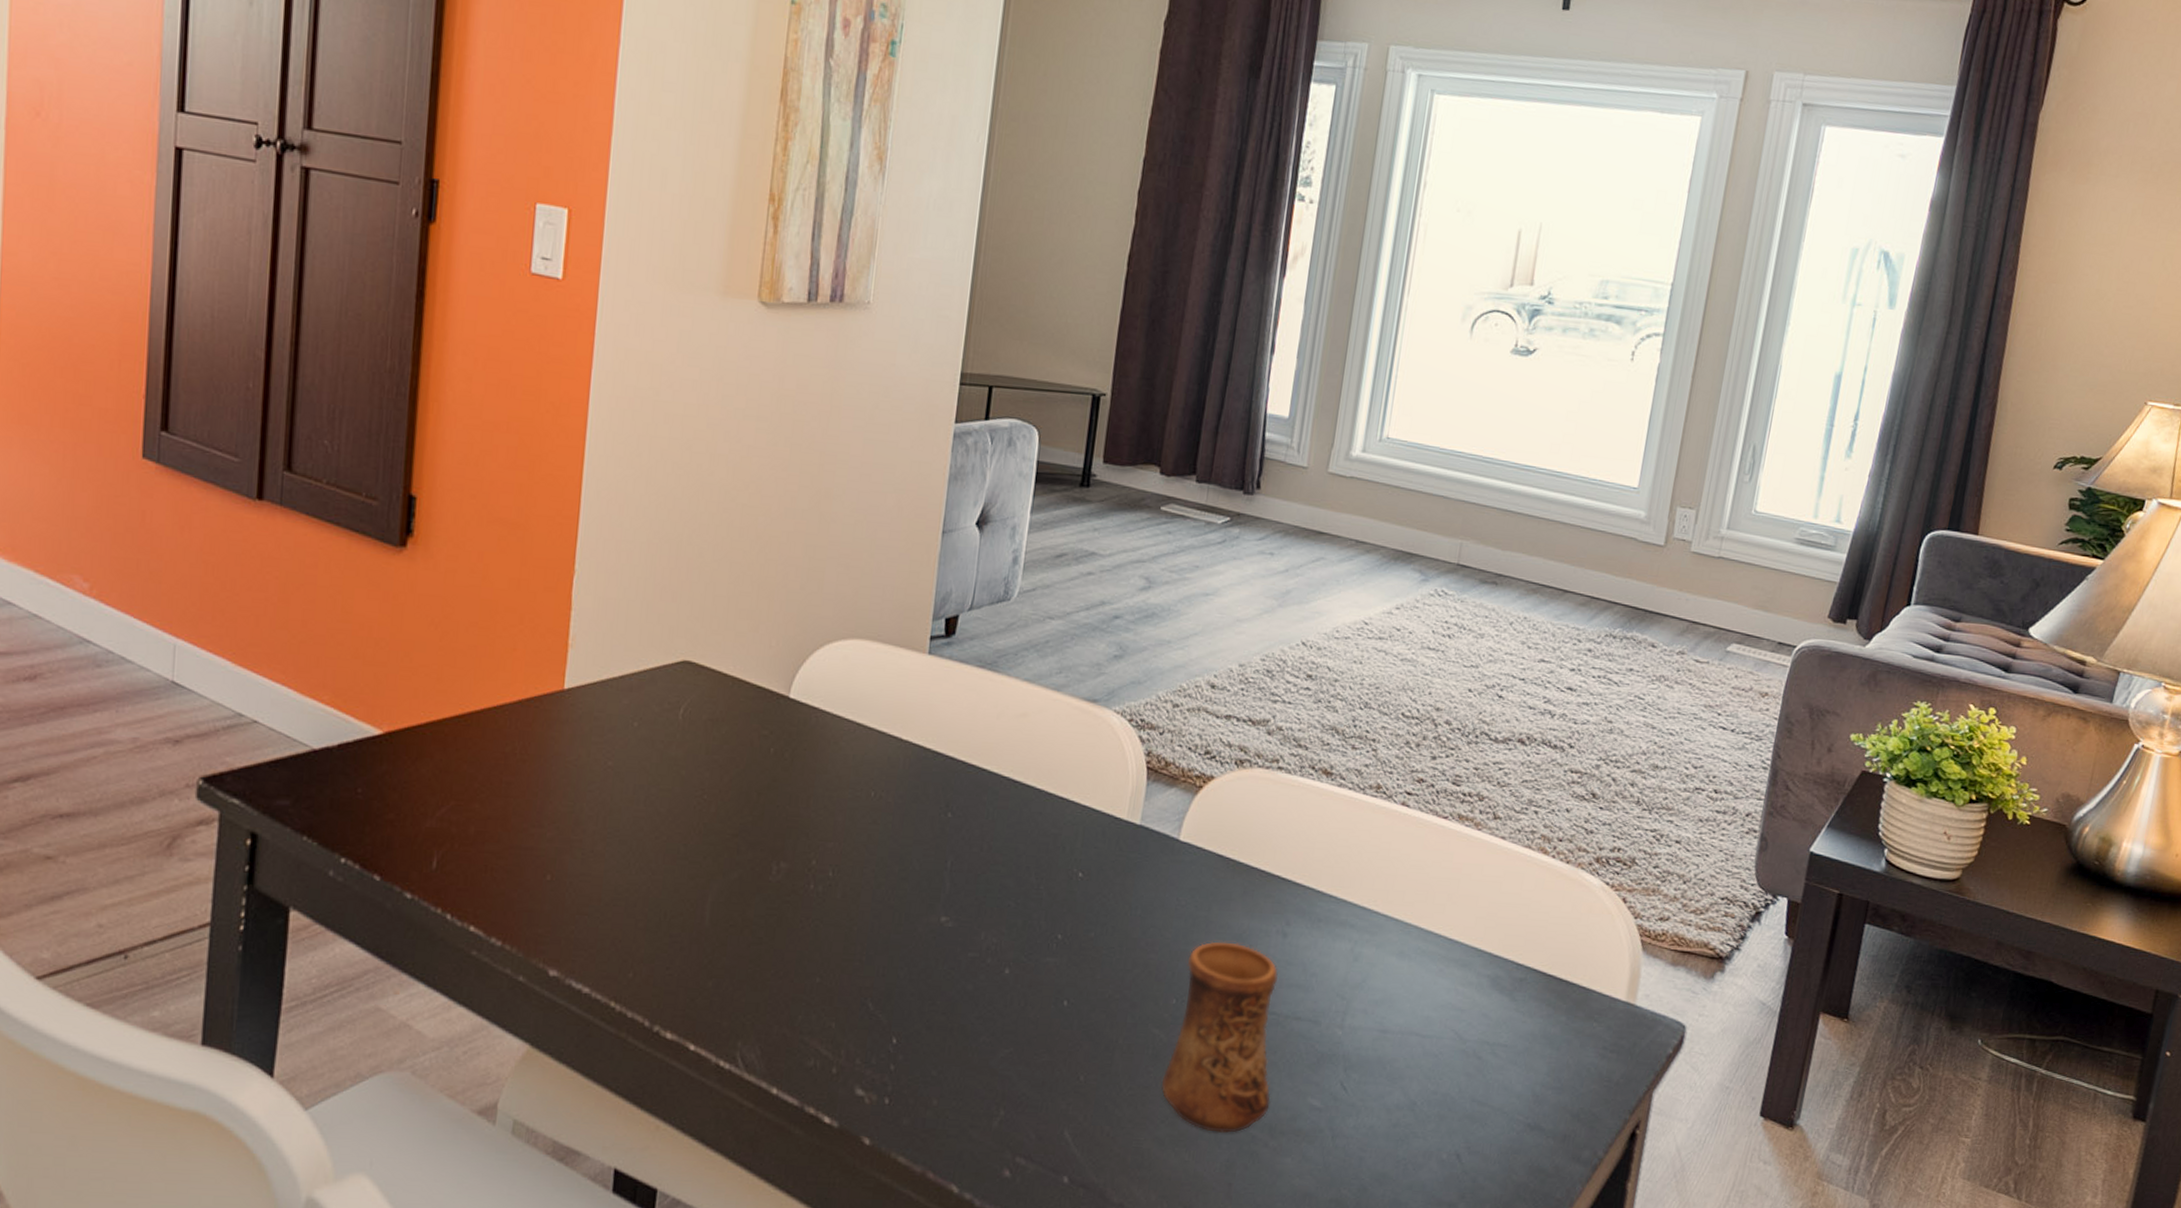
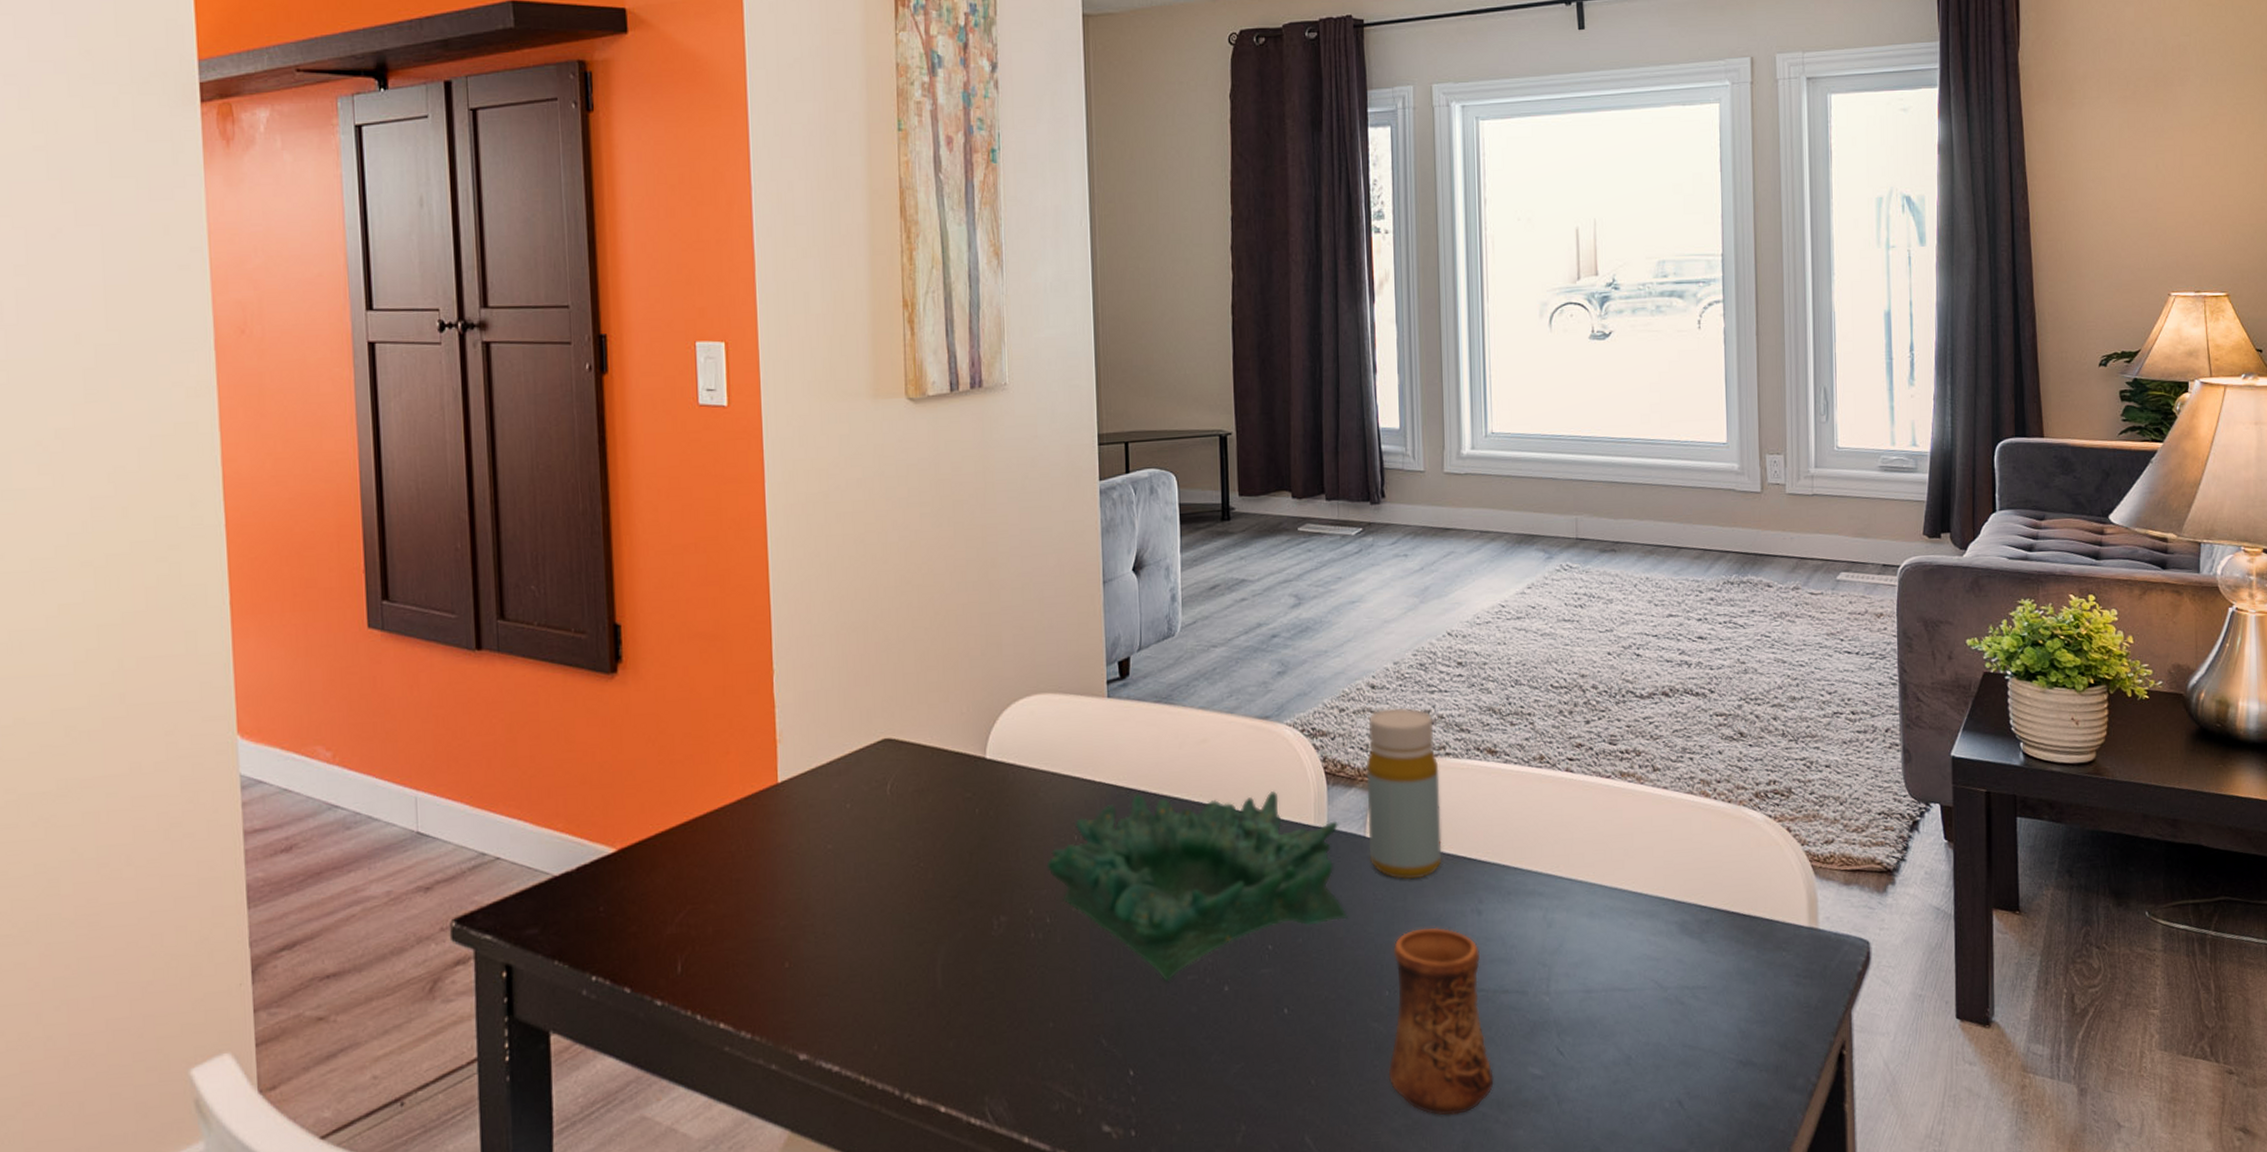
decorative bowl: none [837,758,1152,955] -> present [1046,790,1348,982]
bottle: none [1178,711,1272,891] -> present [1366,707,1442,880]

